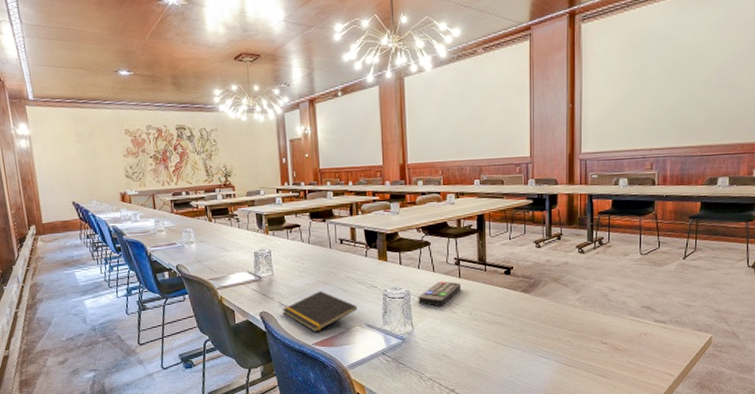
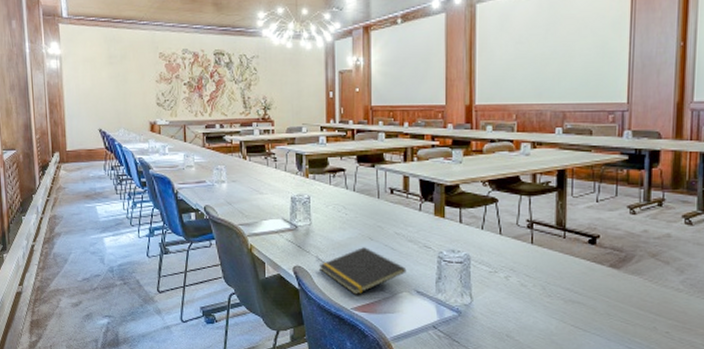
remote control: present [418,281,461,307] -> none [480,246,533,278]

